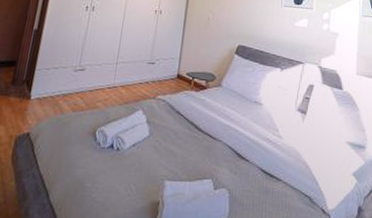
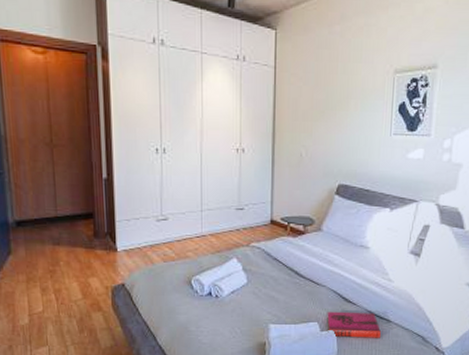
hardback book: none [220,168,271,198] -> present [327,311,381,338]

